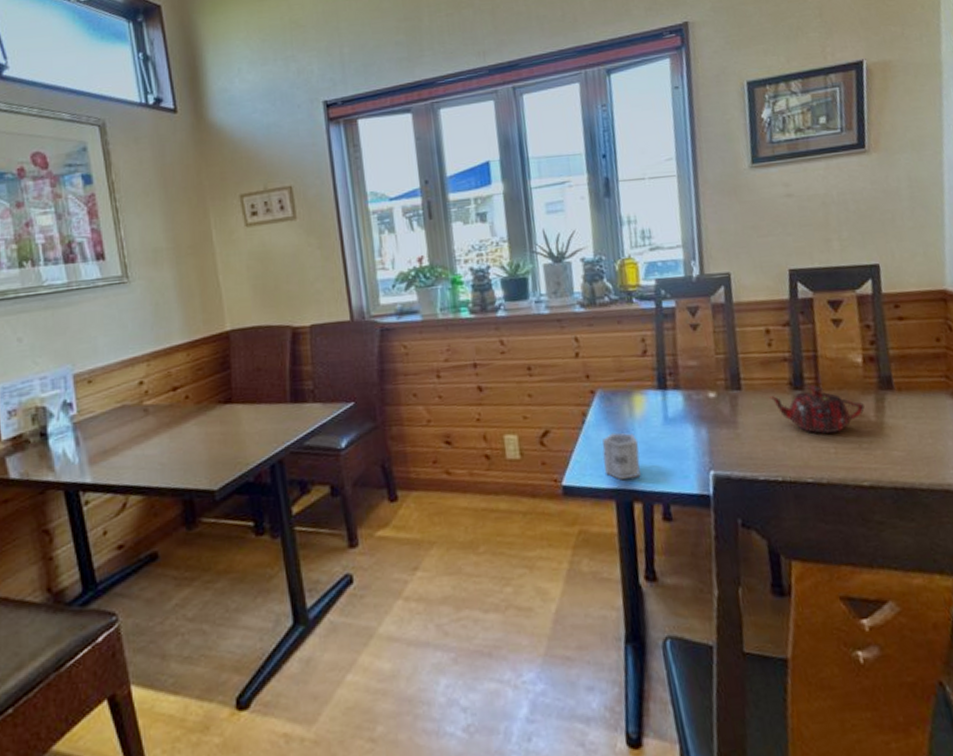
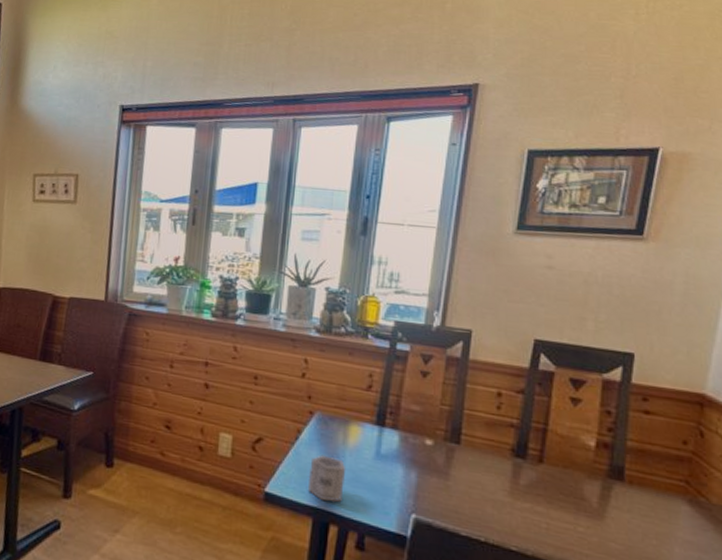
teapot: present [769,384,865,434] -> none [488,455,588,509]

